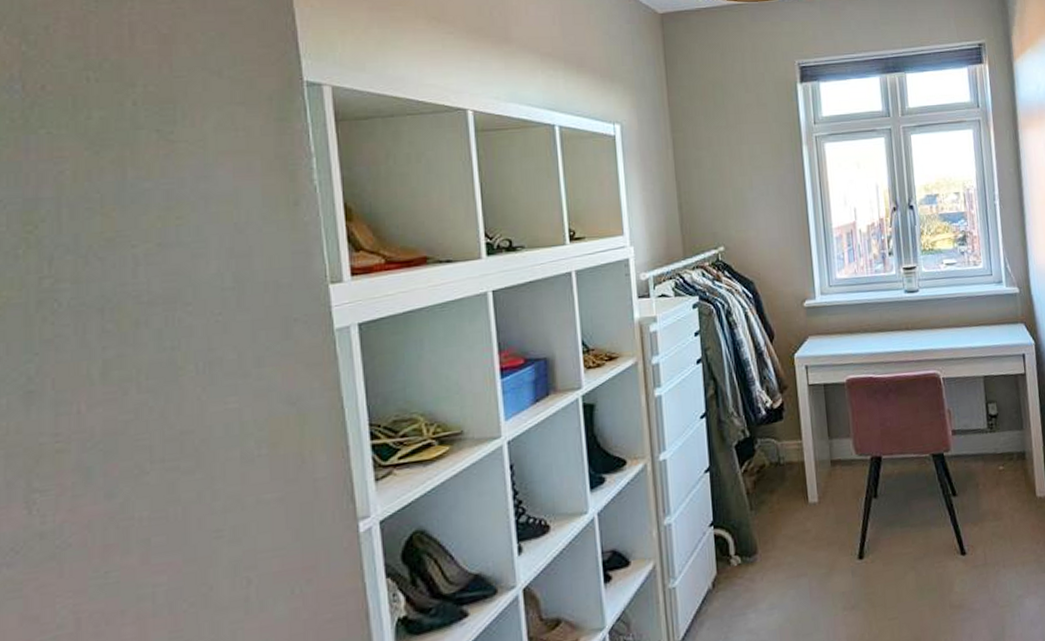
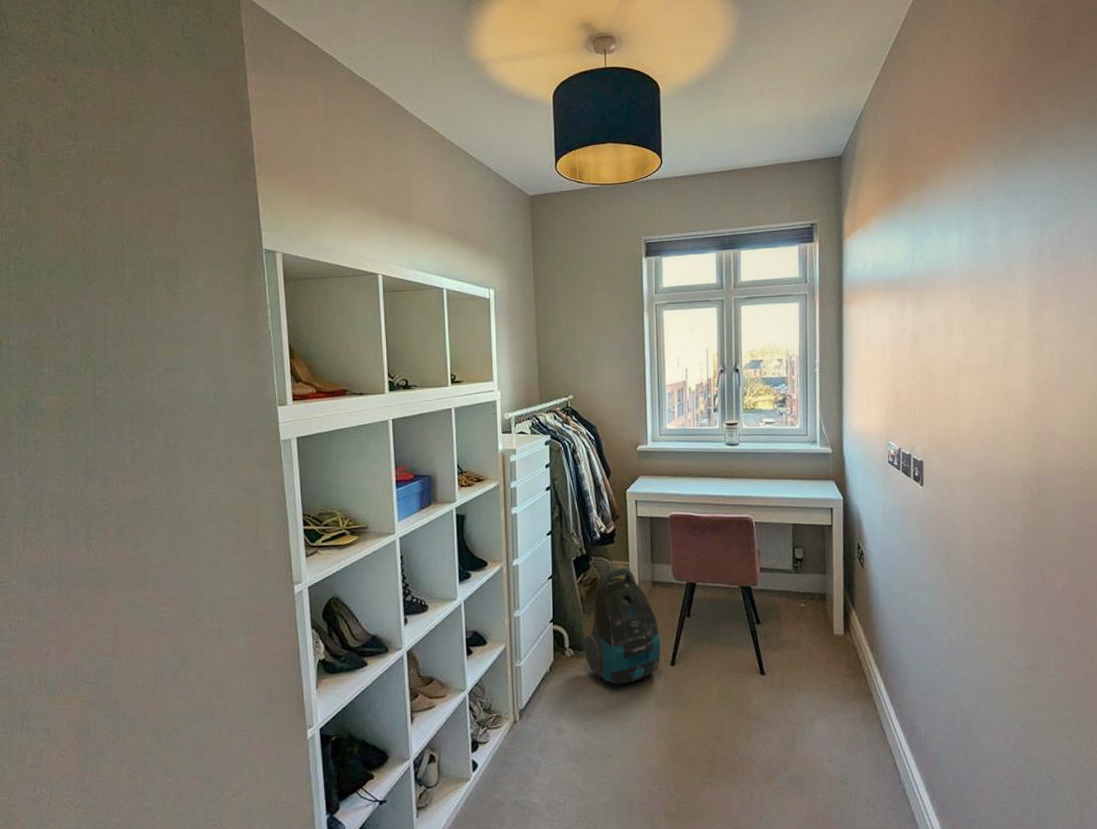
vacuum cleaner: none [752,448,847,593] -> present [583,568,661,685]

